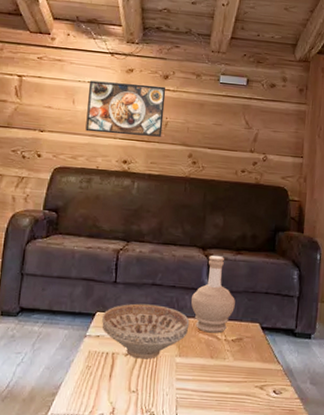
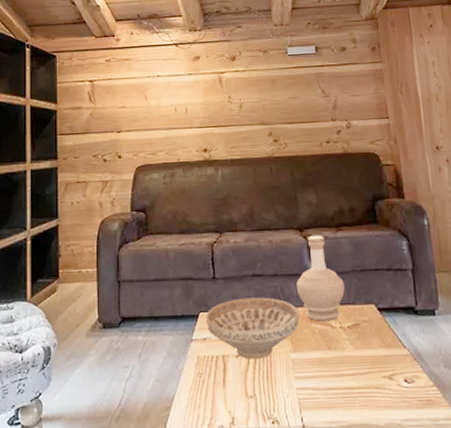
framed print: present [85,80,166,137] -> none [158,68,238,125]

